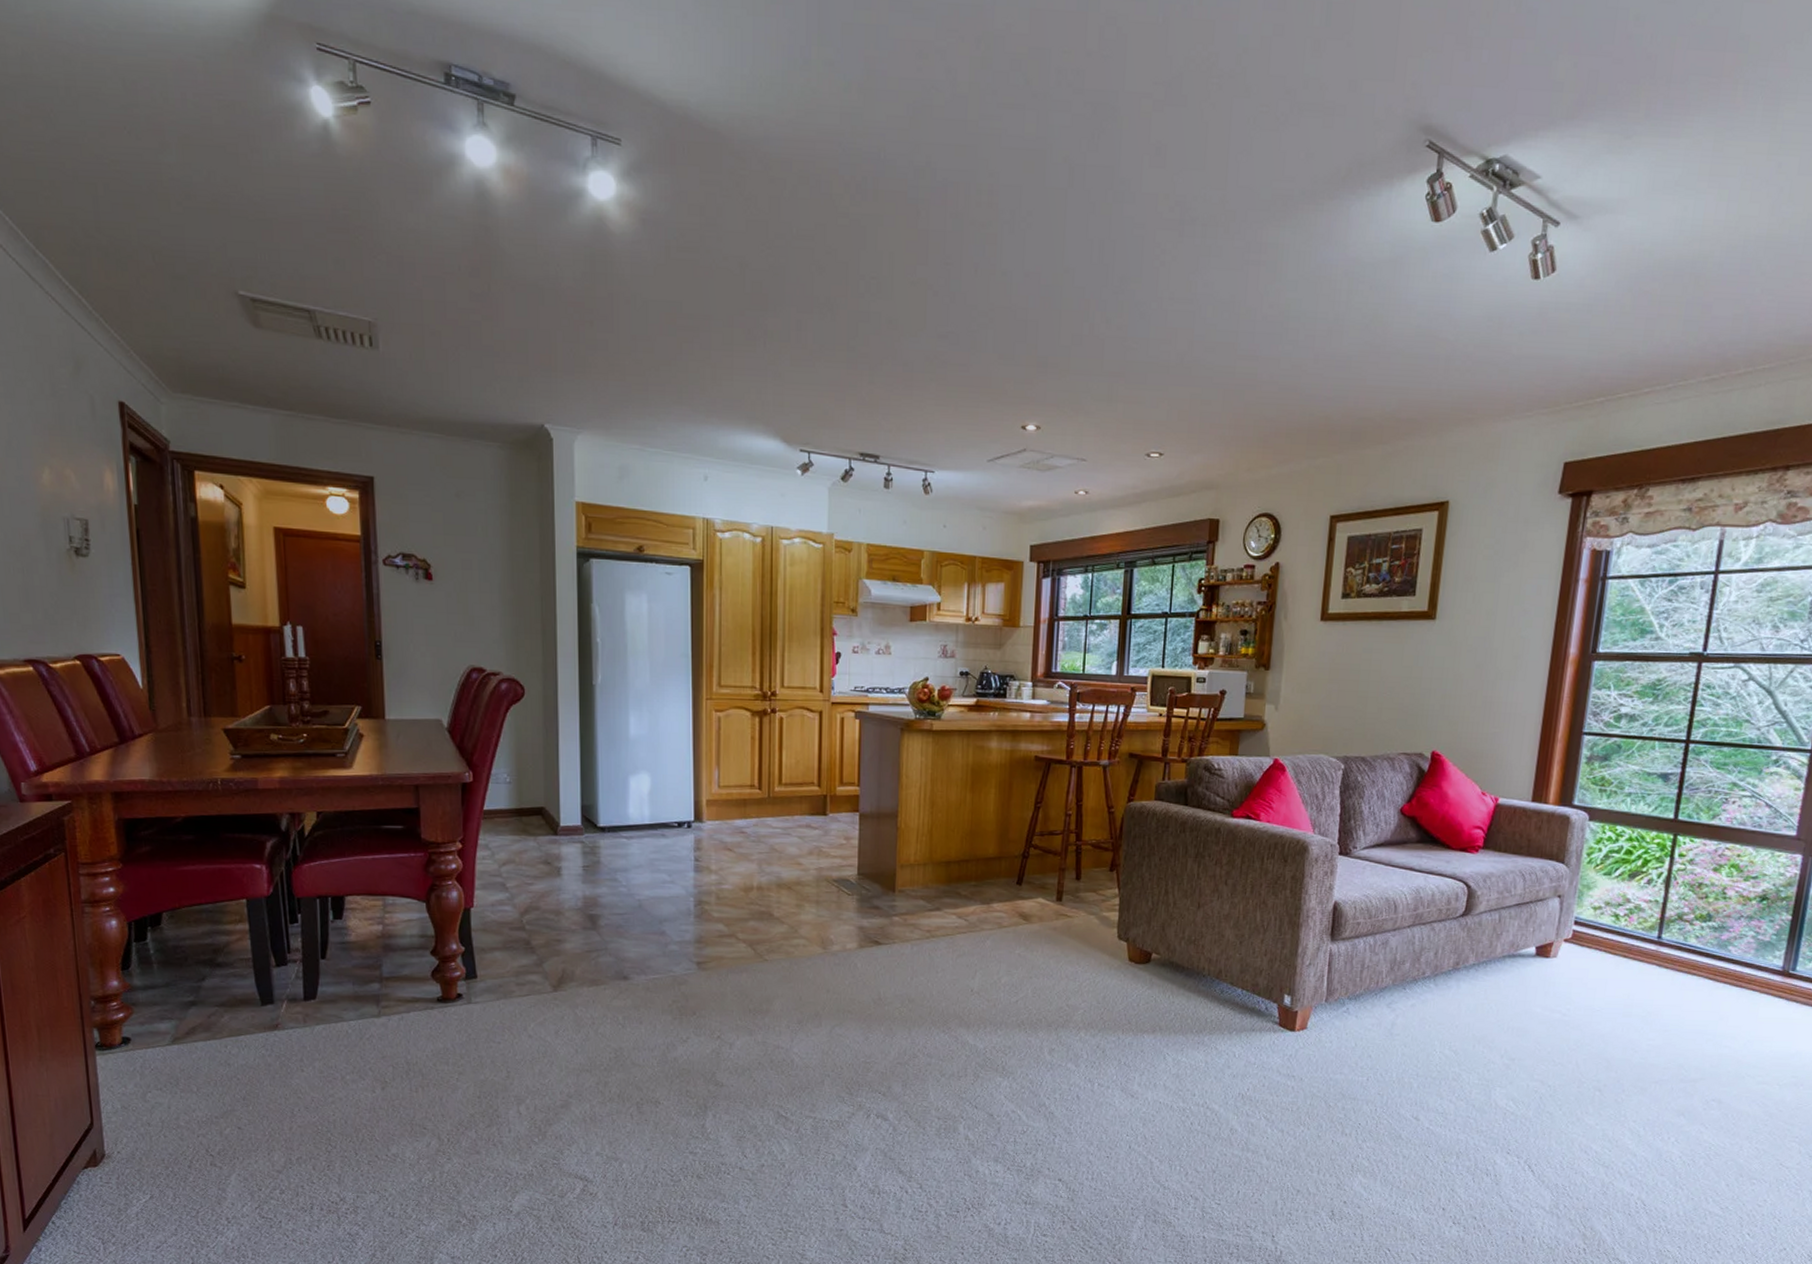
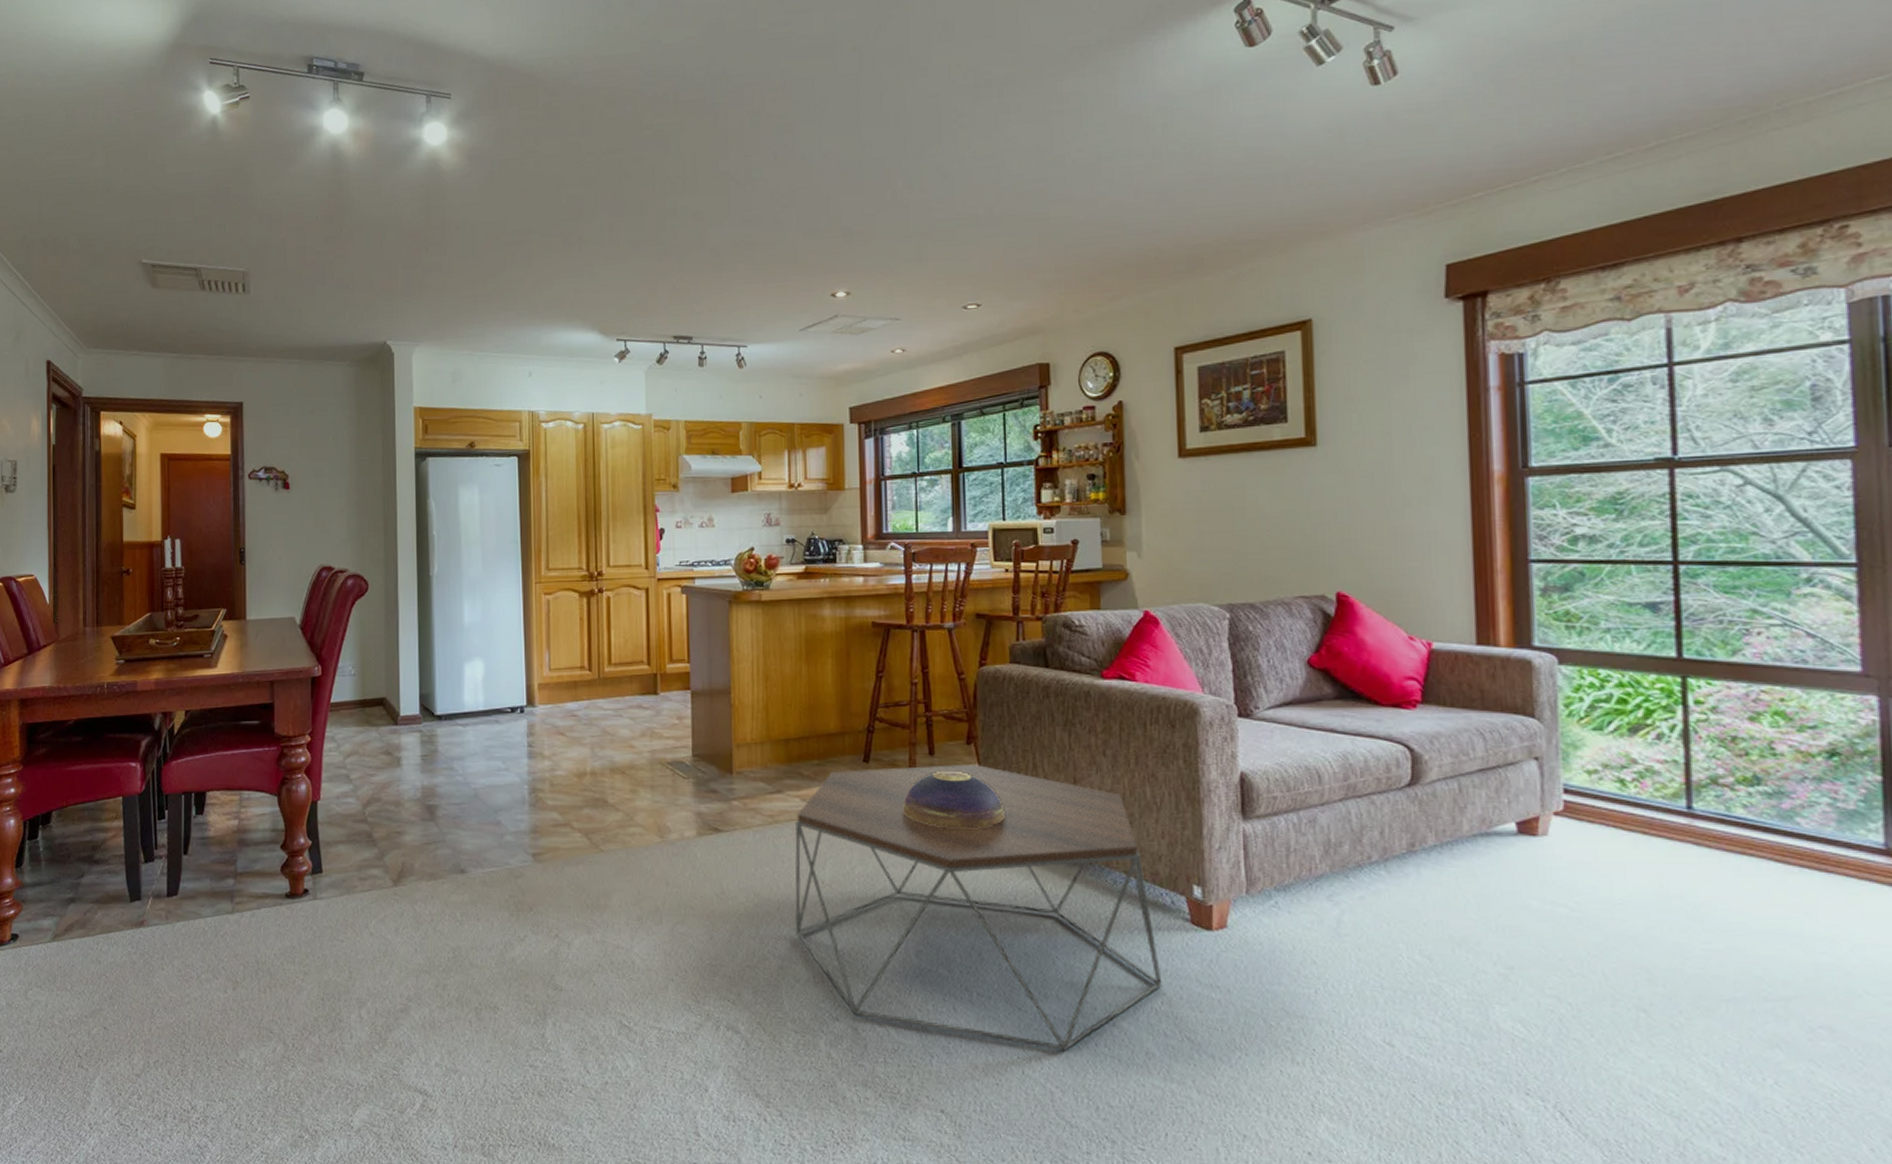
coffee table: none [944,888,1250,1129] -> present [794,763,1162,1051]
decorative bowl: none [1049,894,1137,945] -> present [903,770,1005,828]

